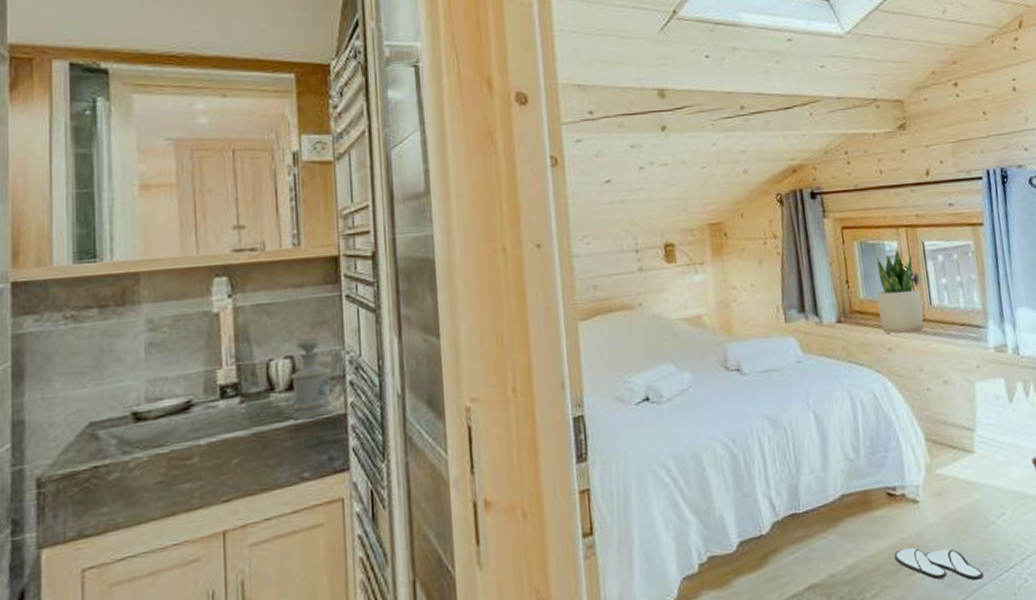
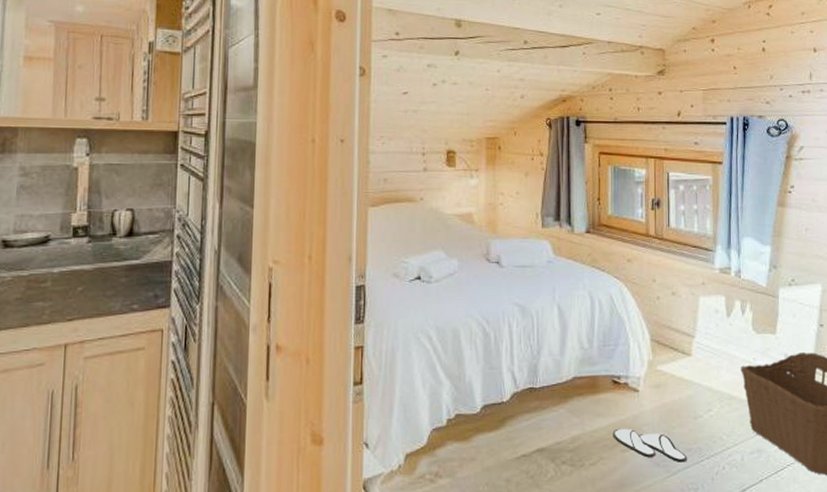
perfume bottle: present [291,336,336,421] -> none [127,195,164,262]
planter: present [877,249,924,334] -> none [623,176,661,249]

